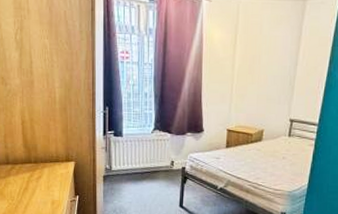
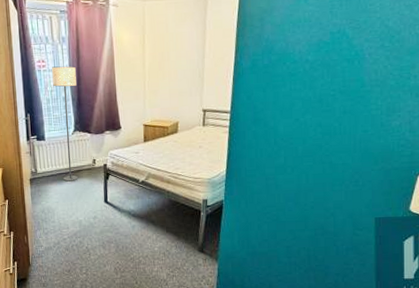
floor lamp: none [136,59,161,182] -> present [52,66,78,182]

